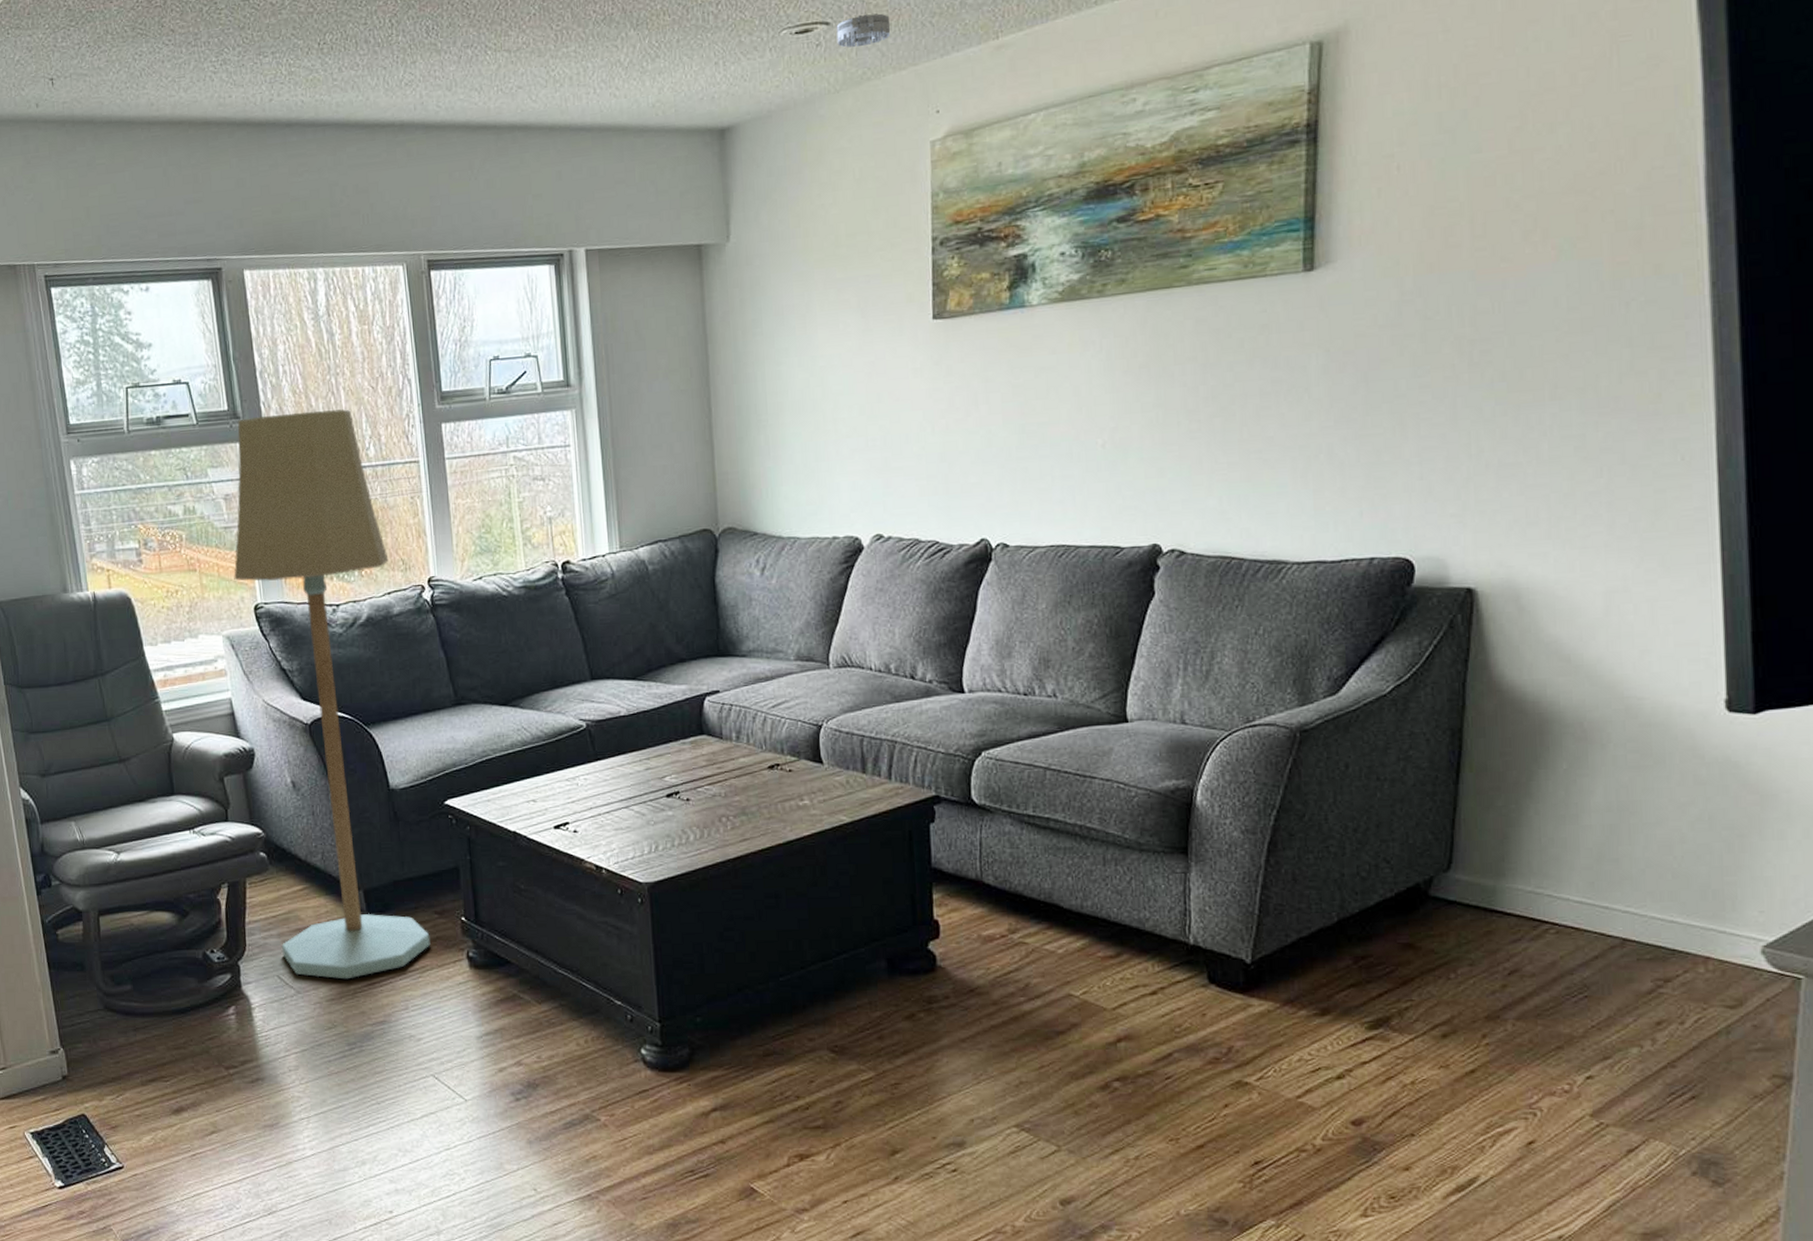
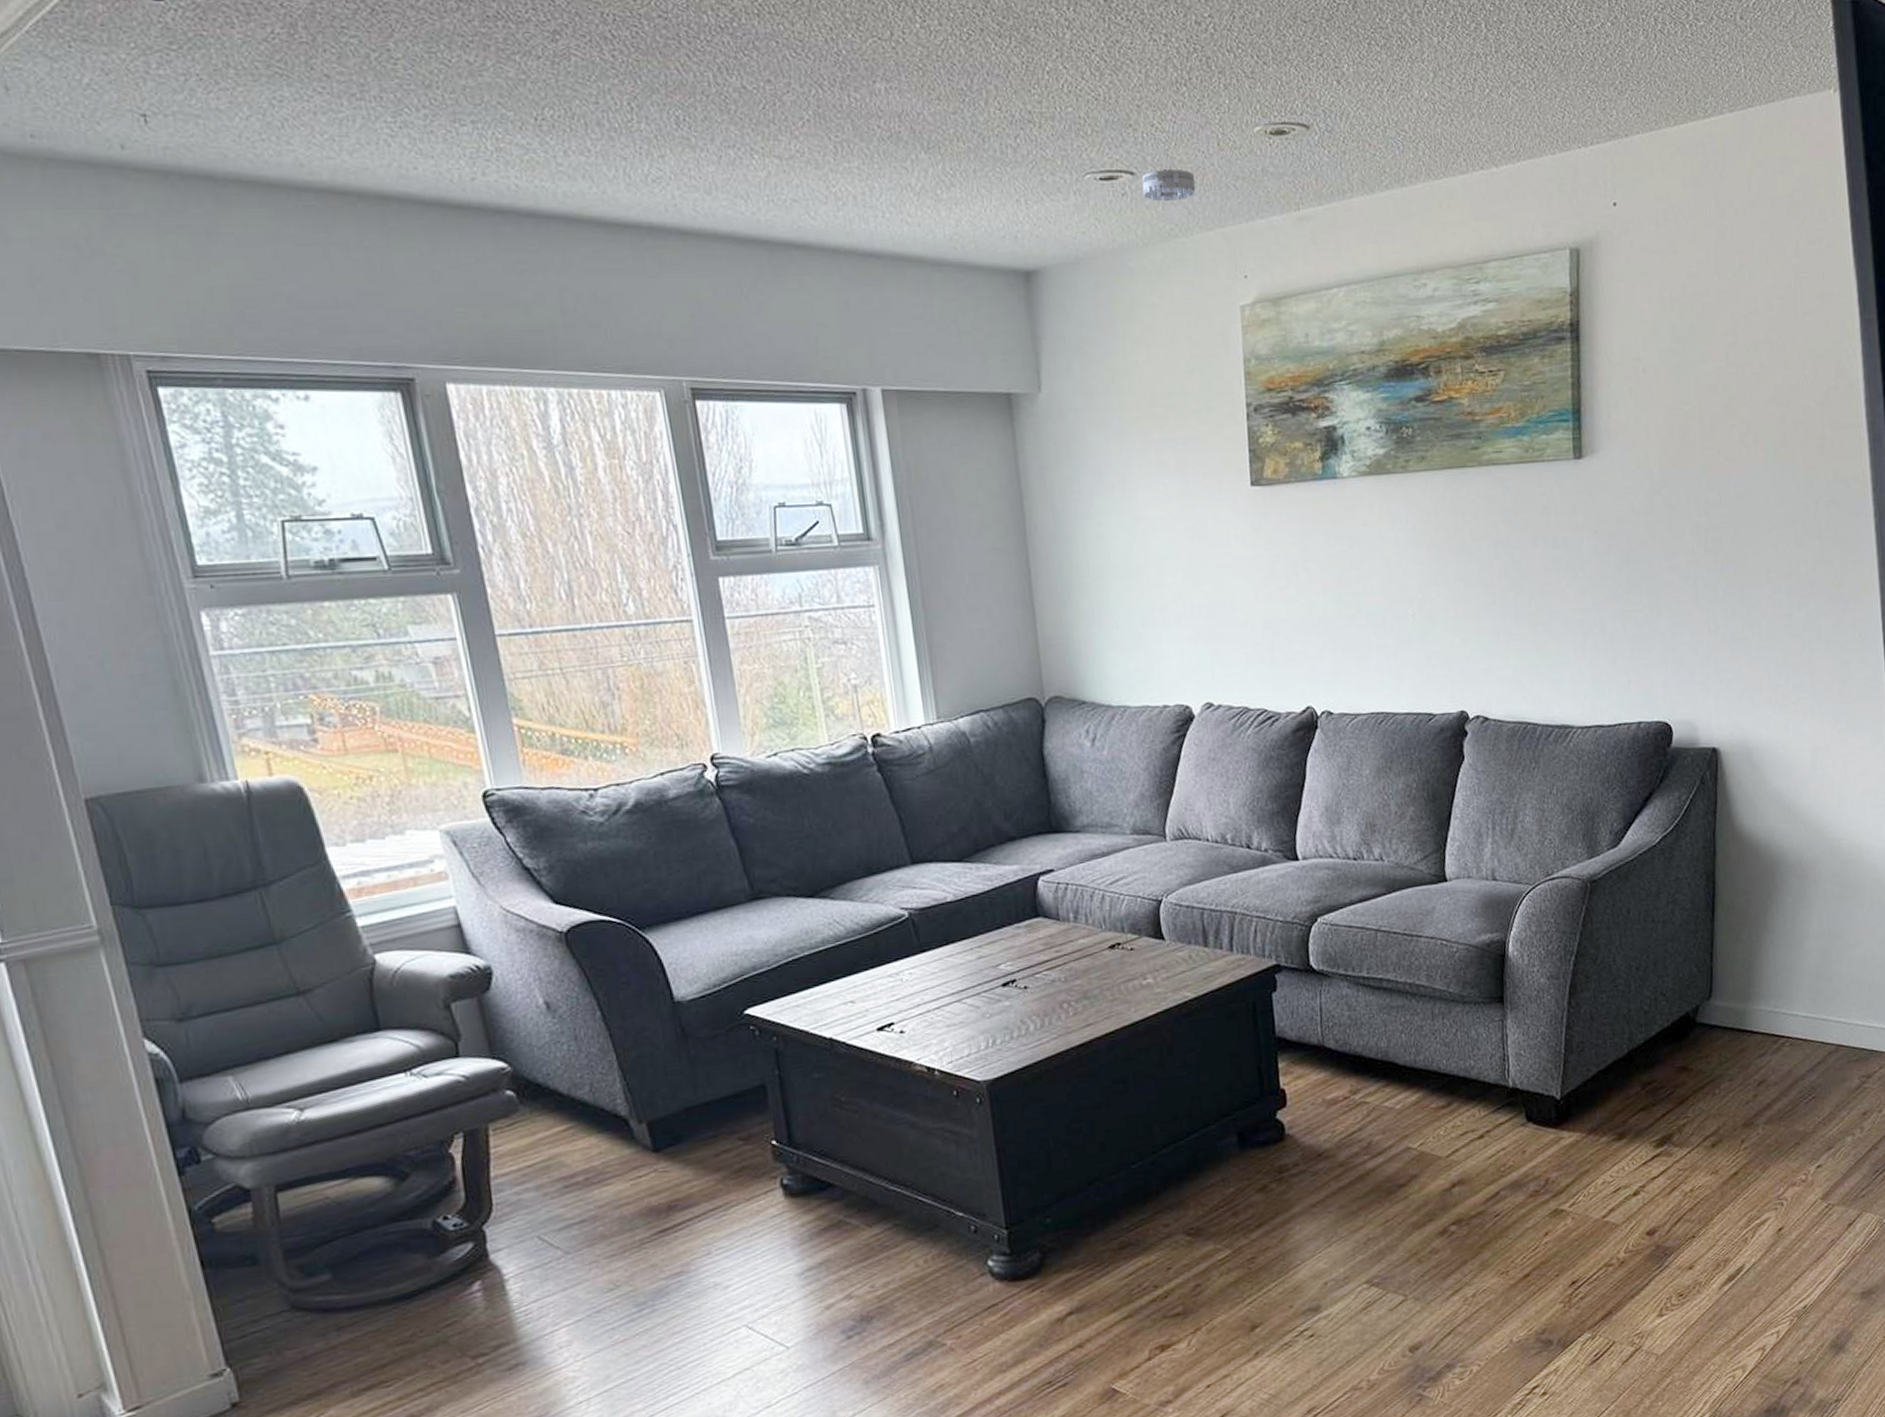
floor lamp: present [234,408,431,980] -> none [447,556,735,1232]

